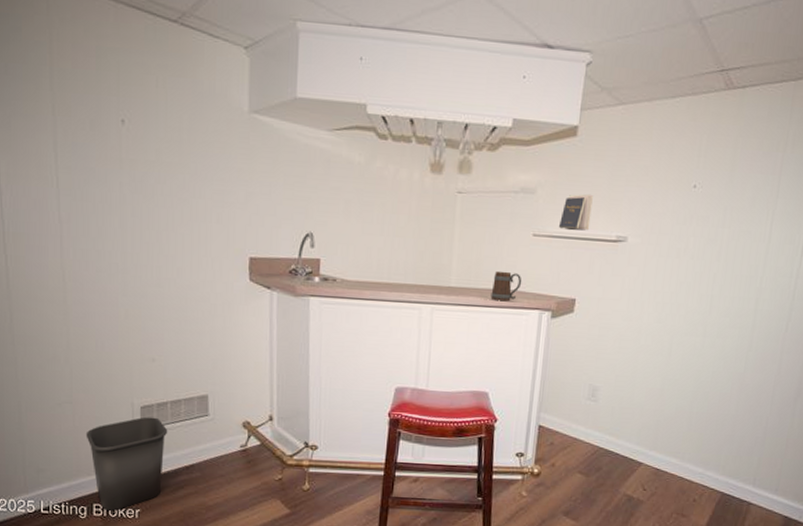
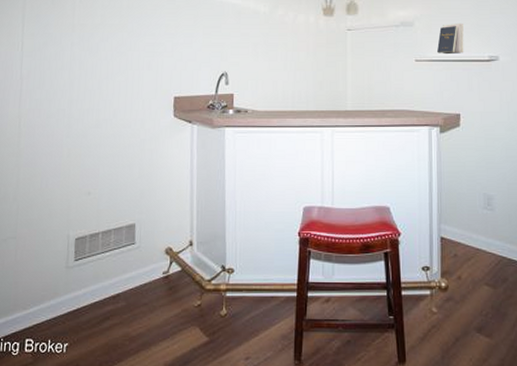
waste bin: present [86,417,168,511] -> none [25,248,98,346]
beer mug: present [490,270,522,302] -> none [383,93,410,121]

